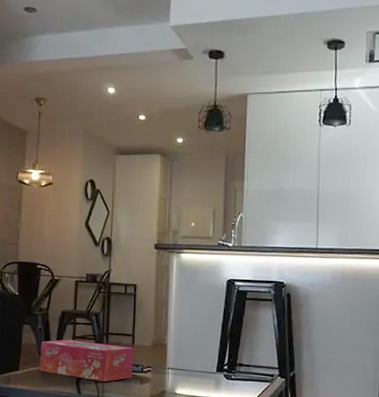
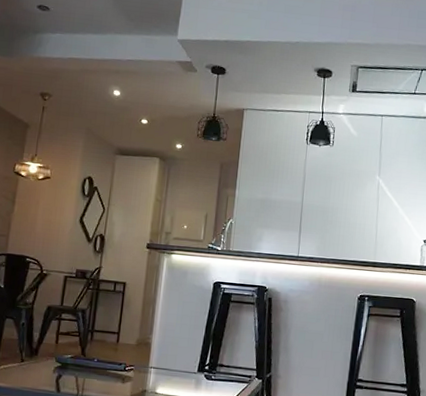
tissue box: present [40,339,133,382] -> none [19,335,118,380]

